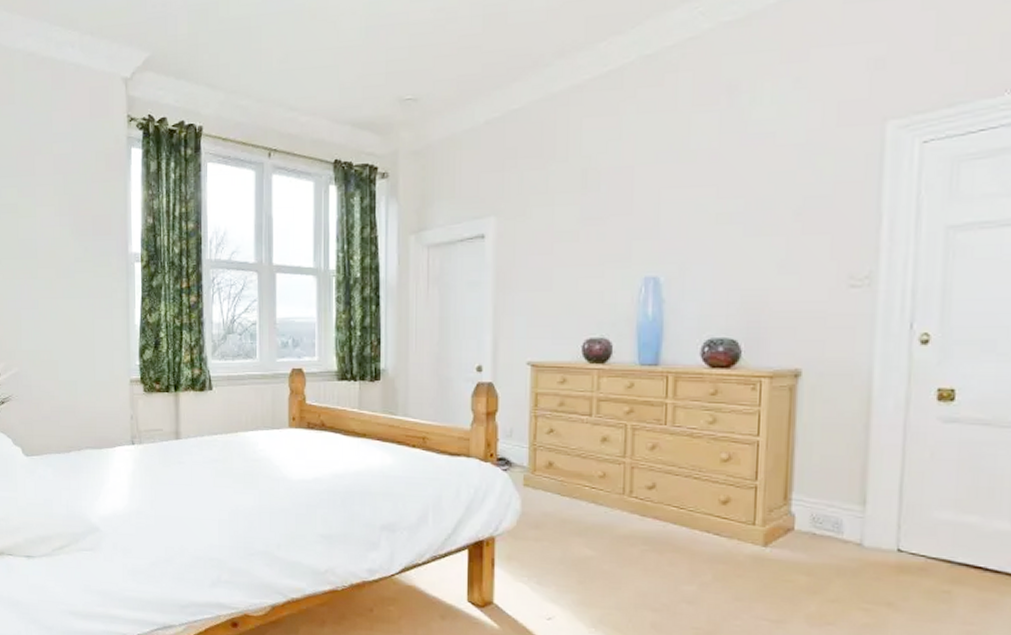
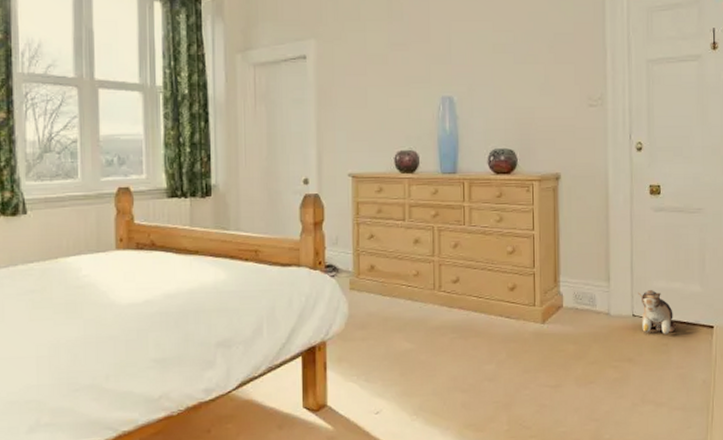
plush toy: none [908,521,966,580] -> present [638,290,676,335]

